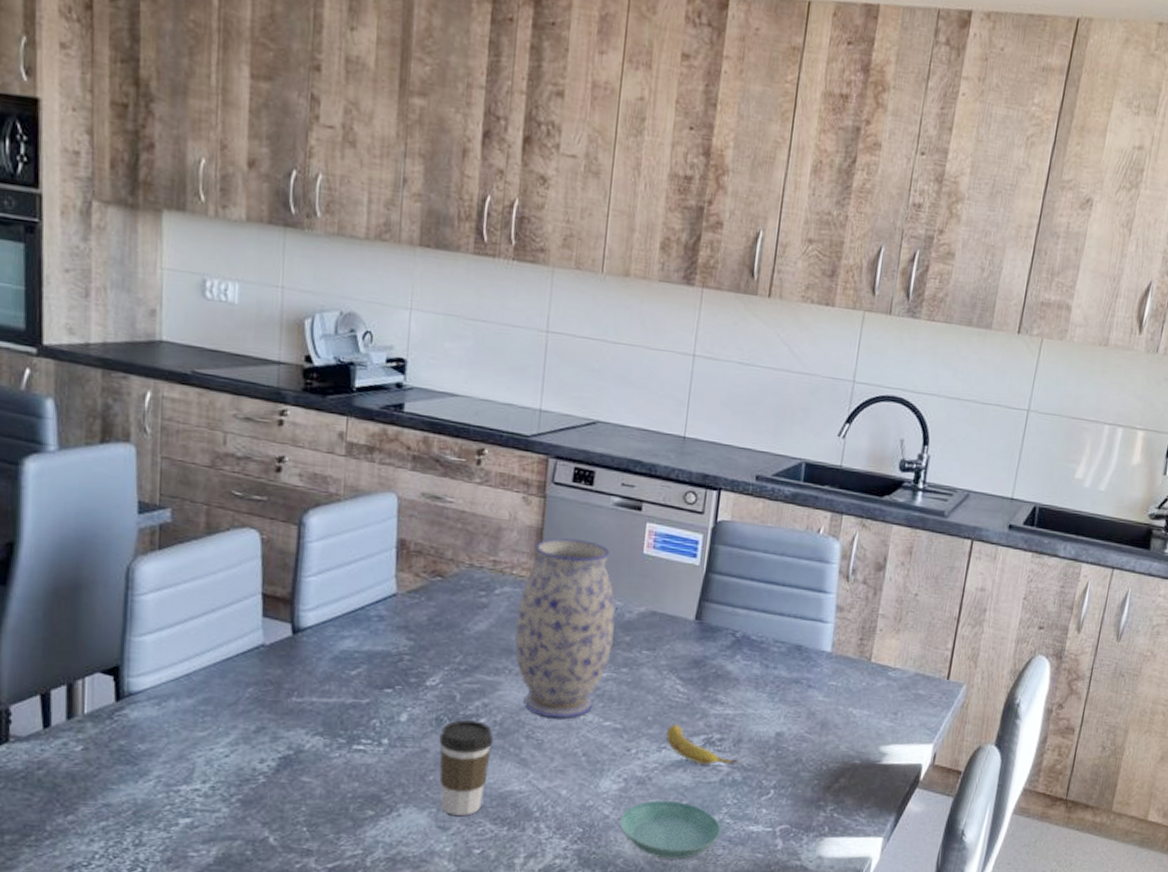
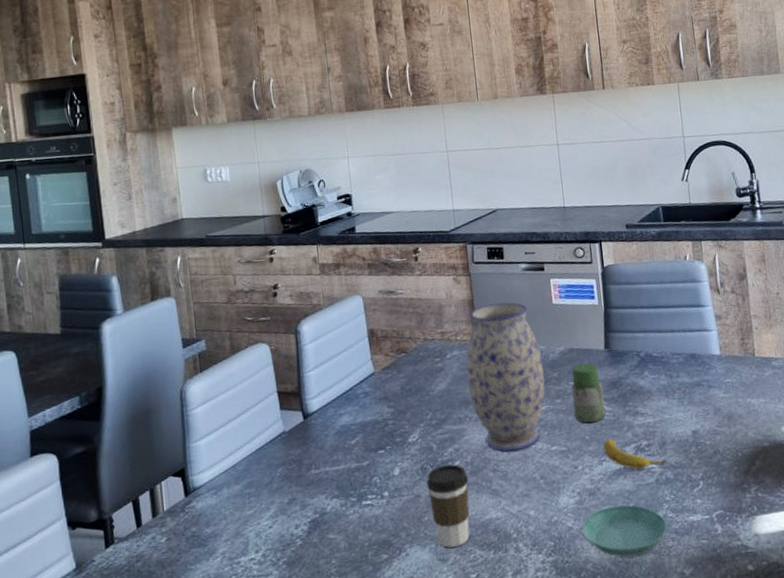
jar: none [639,631,683,702] -> present [572,362,606,423]

